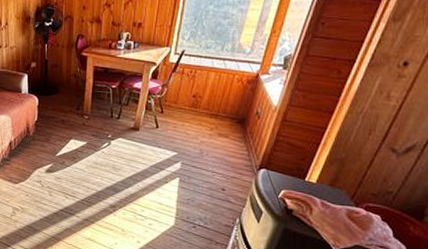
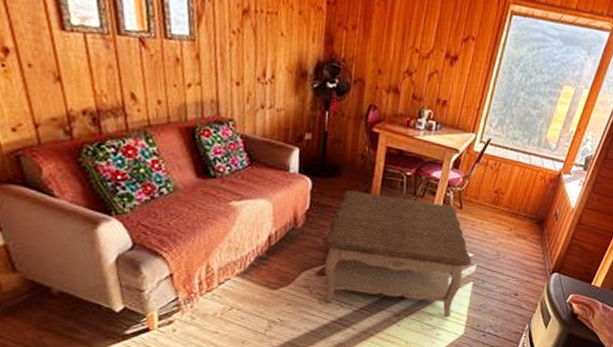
coffee table: none [49,103,176,210] -> present [322,190,472,318]

